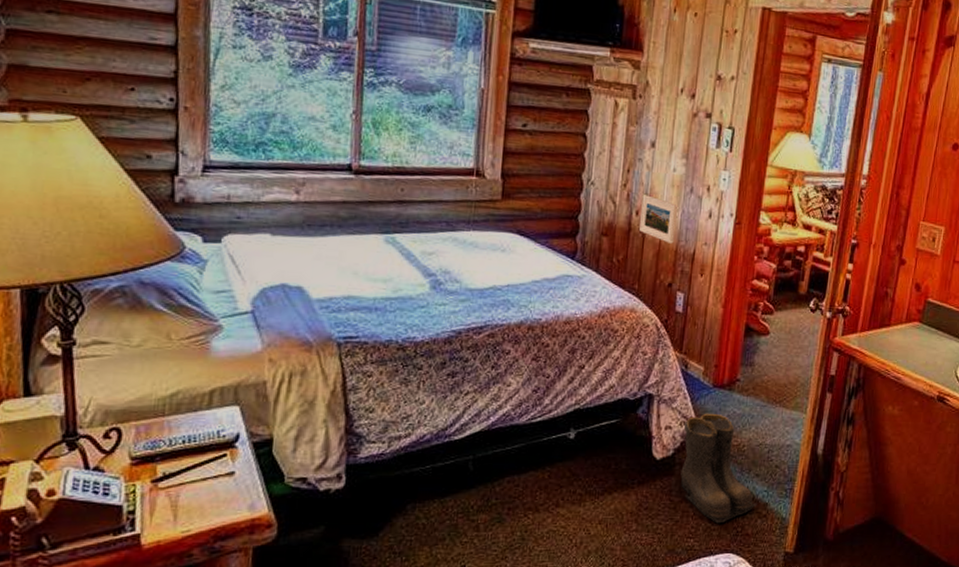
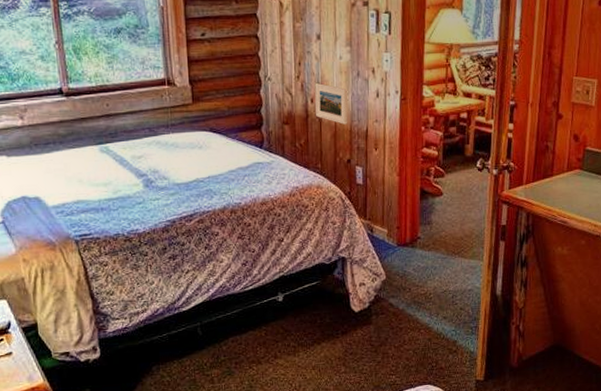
boots: present [680,413,757,524] -> none [376,268,448,361]

